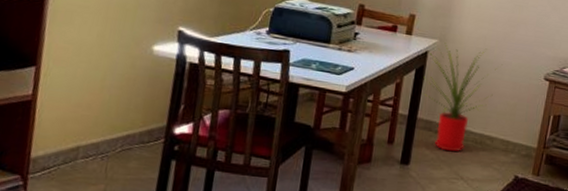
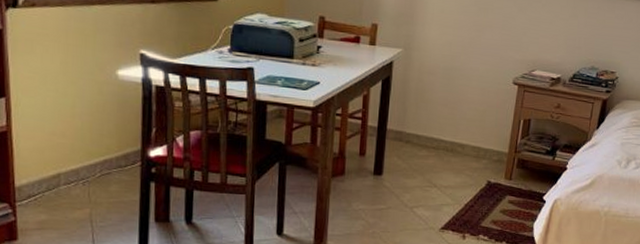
house plant: present [421,42,503,152] -> none [389,51,470,161]

